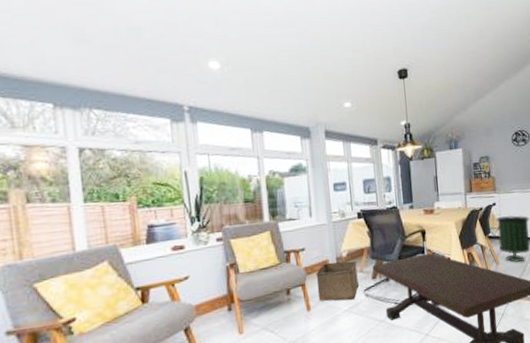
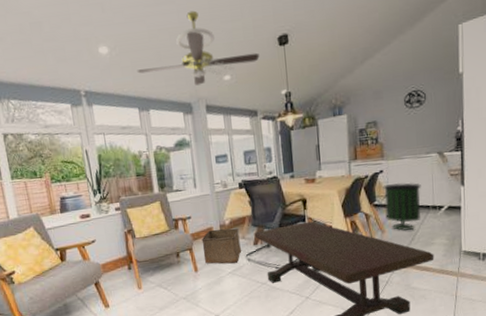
ceiling fan: none [251,36,380,110] -> present [137,10,260,86]

